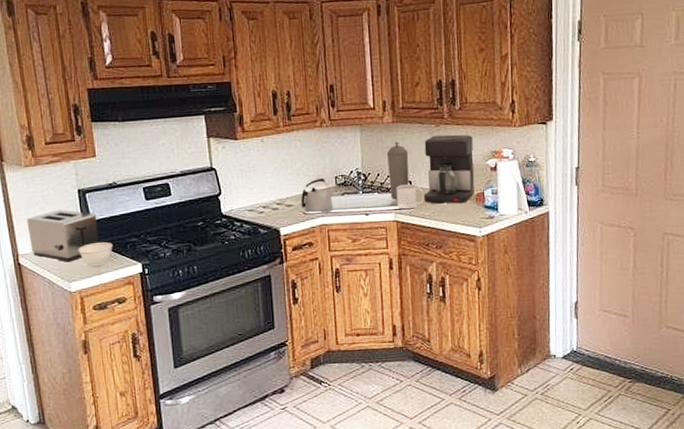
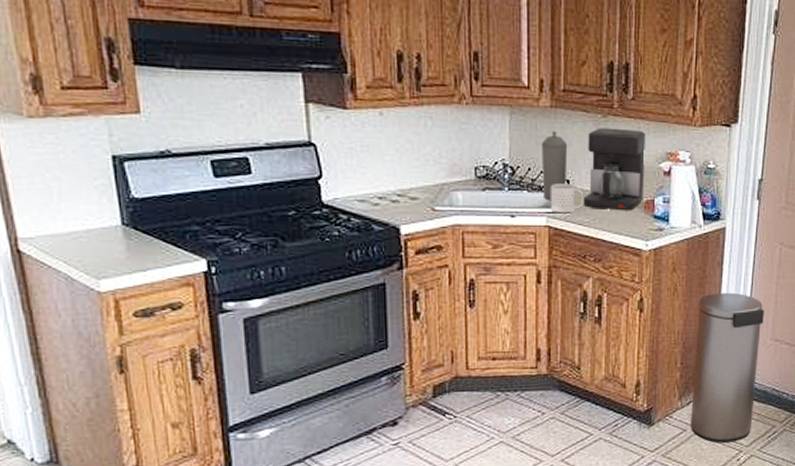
toaster: present [27,209,100,262] -> none [31,180,146,252]
bowl: present [78,242,113,267] -> none [112,229,165,260]
kettle: present [300,177,337,213] -> none [429,167,477,210]
pedal bin: none [529,269,591,407] -> present [691,292,764,443]

